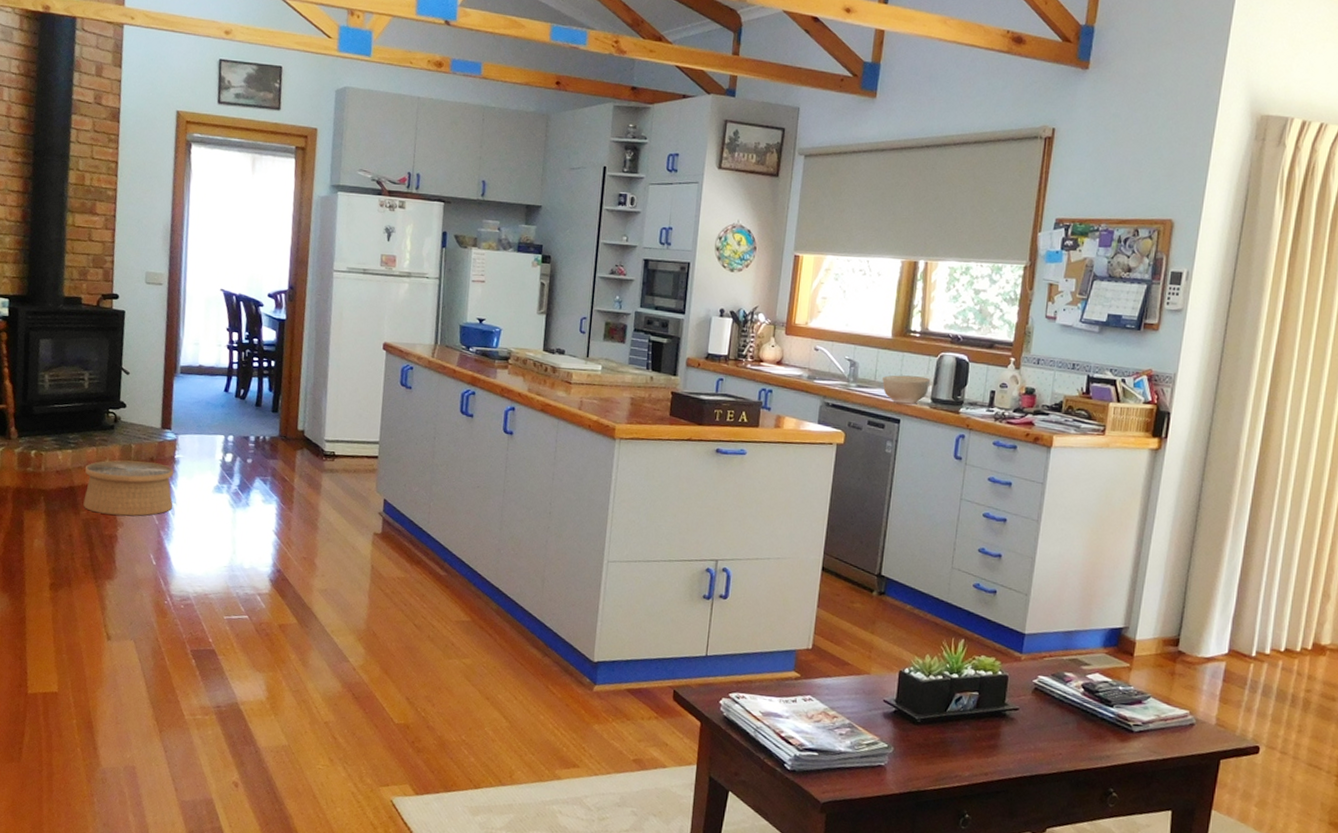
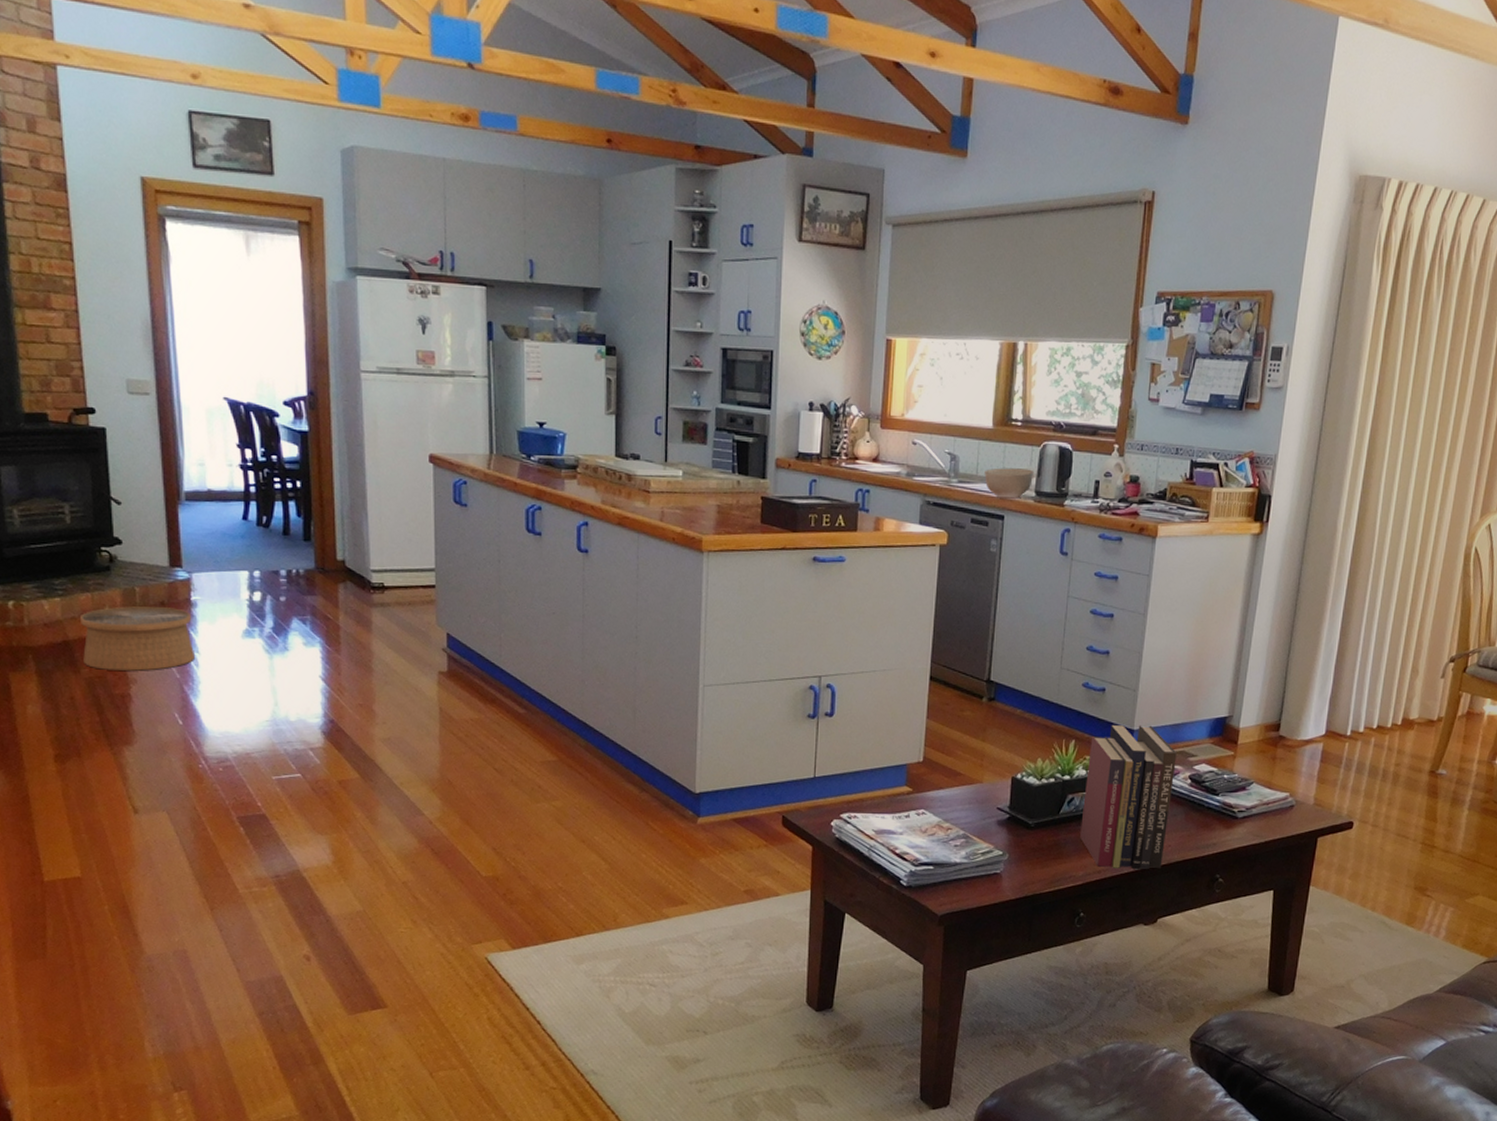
books: none [967,627,1069,776] -> present [1080,725,1177,869]

